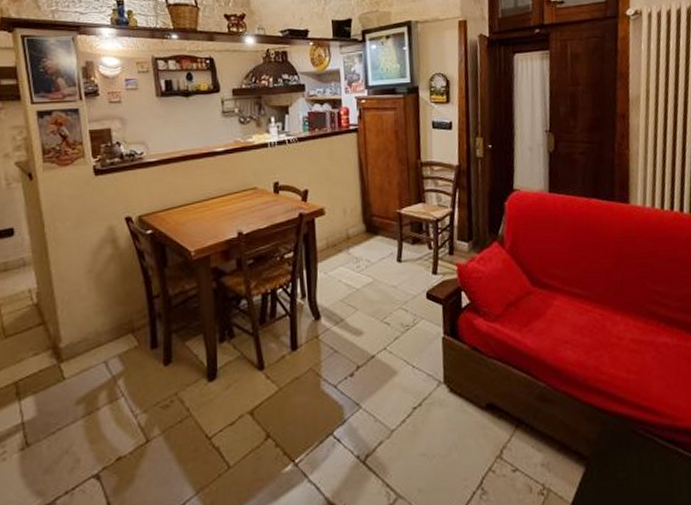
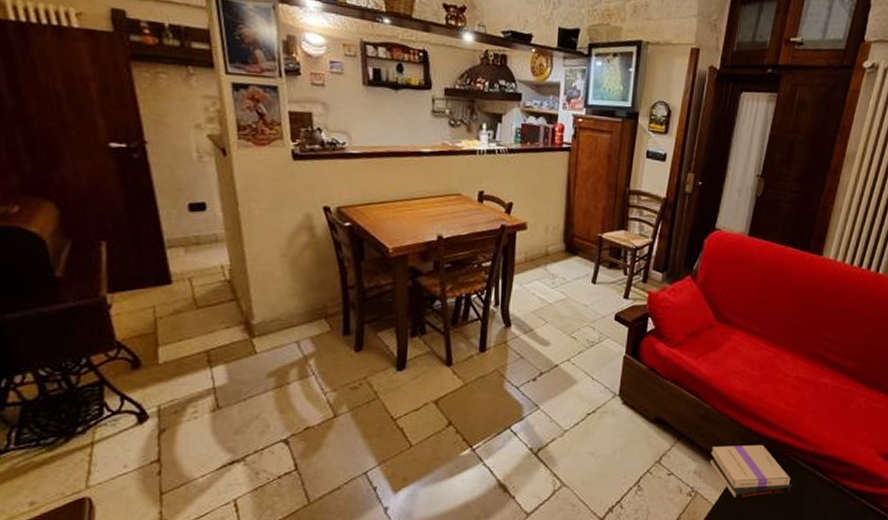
books: none [556,422,658,493] -> present [709,444,794,499]

